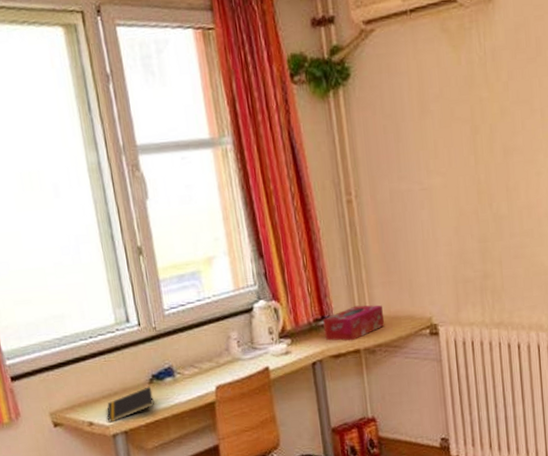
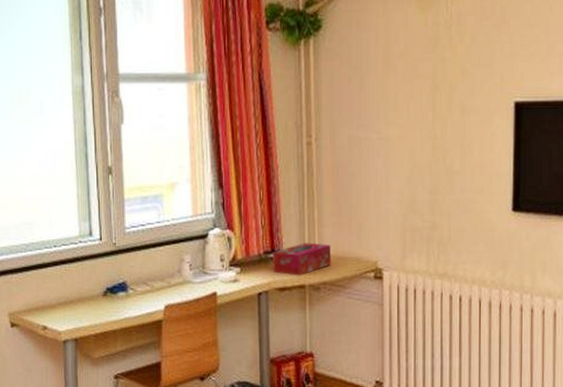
notepad: present [106,386,155,423] -> none [60,298,106,329]

